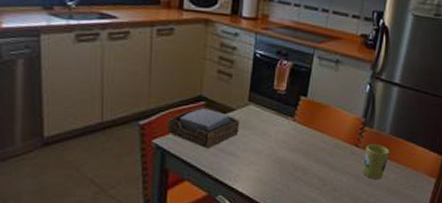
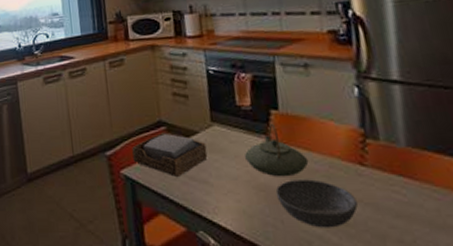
teapot: none [271,107,320,153] -> present [245,123,309,177]
soup bowl: none [288,155,346,193] -> present [275,179,358,228]
mug: present [363,143,390,179] -> none [376,160,418,209]

